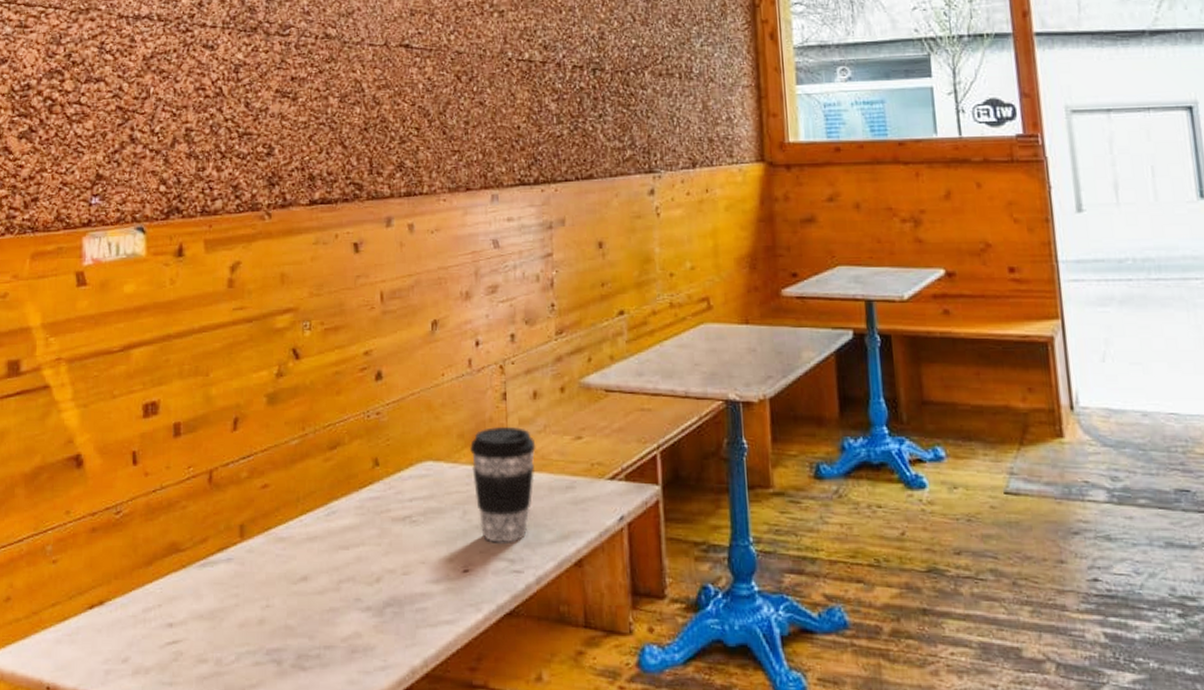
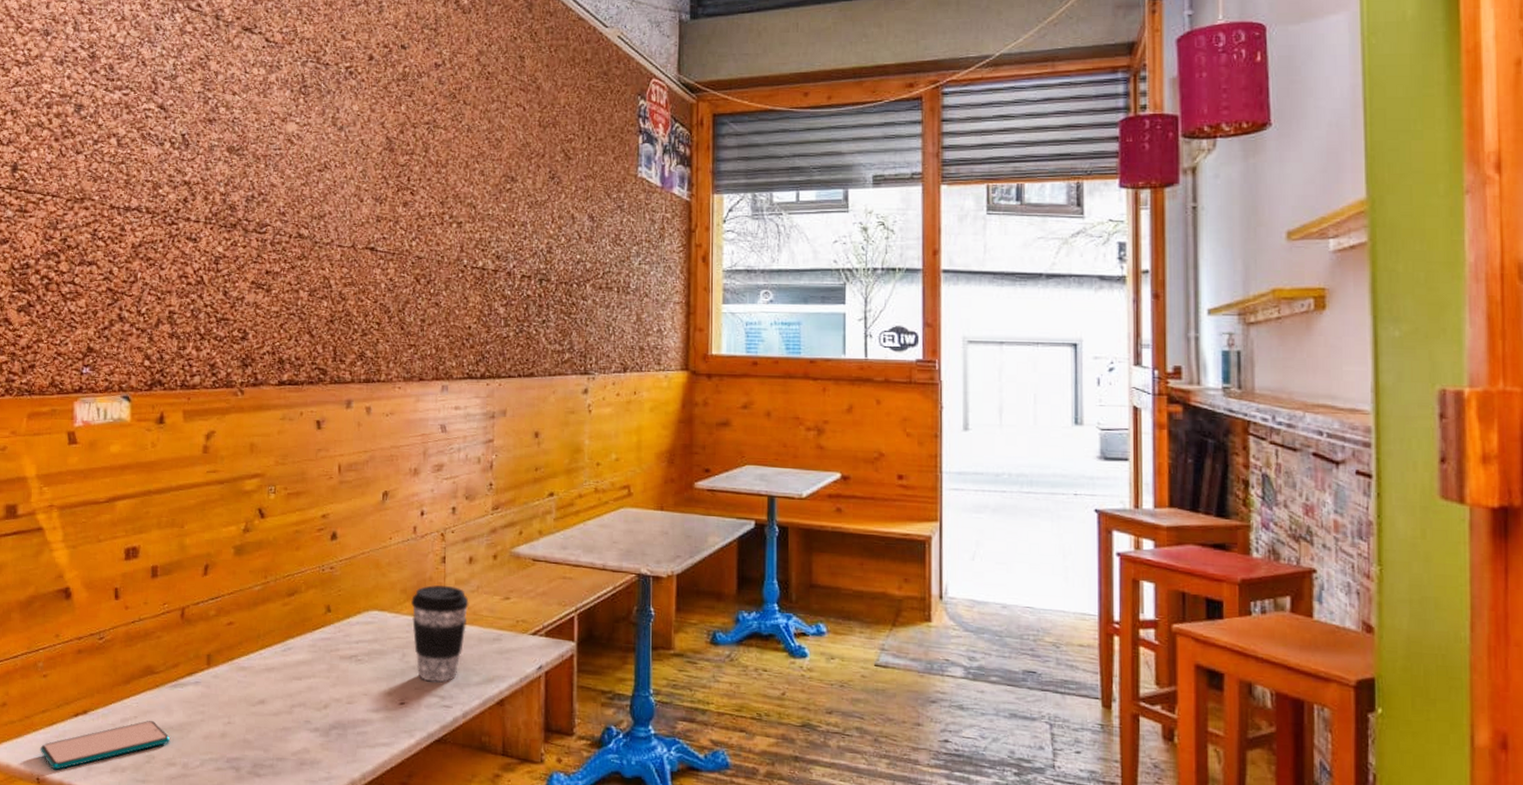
smartphone: none [50,608,199,676] -> present [40,720,170,770]

